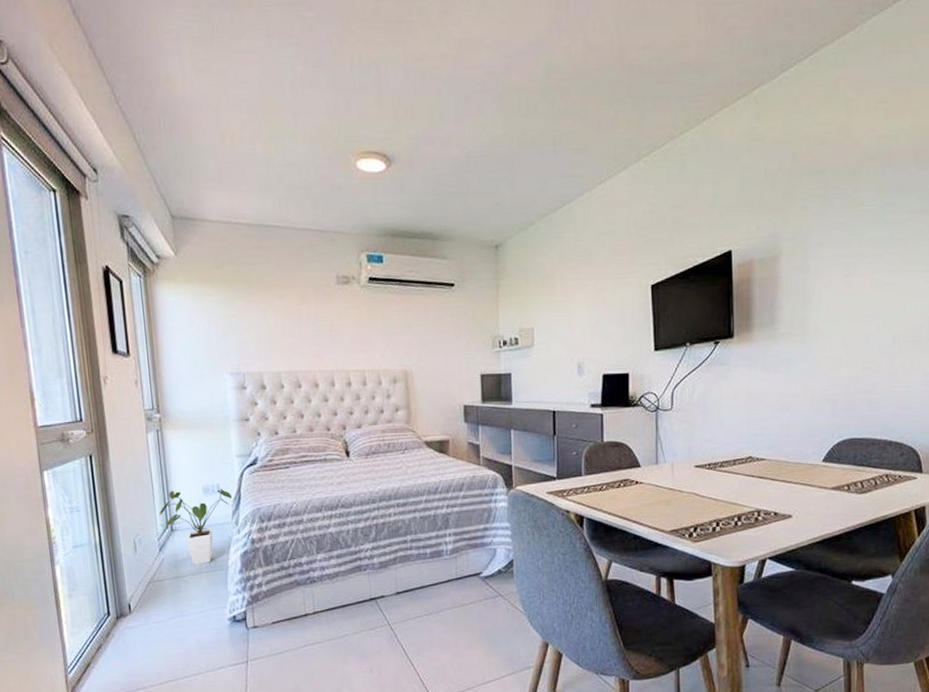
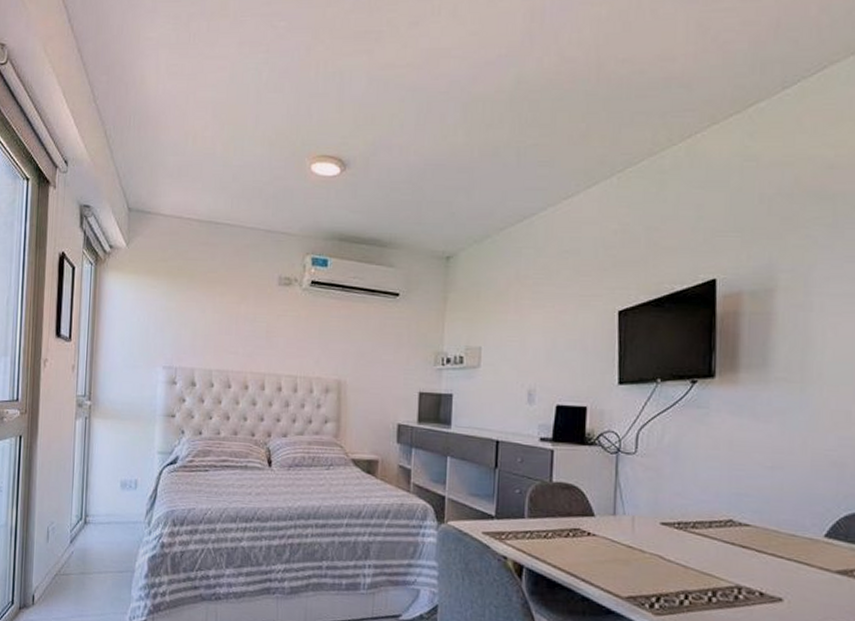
house plant: present [160,488,233,566] -> none [76,481,149,564]

